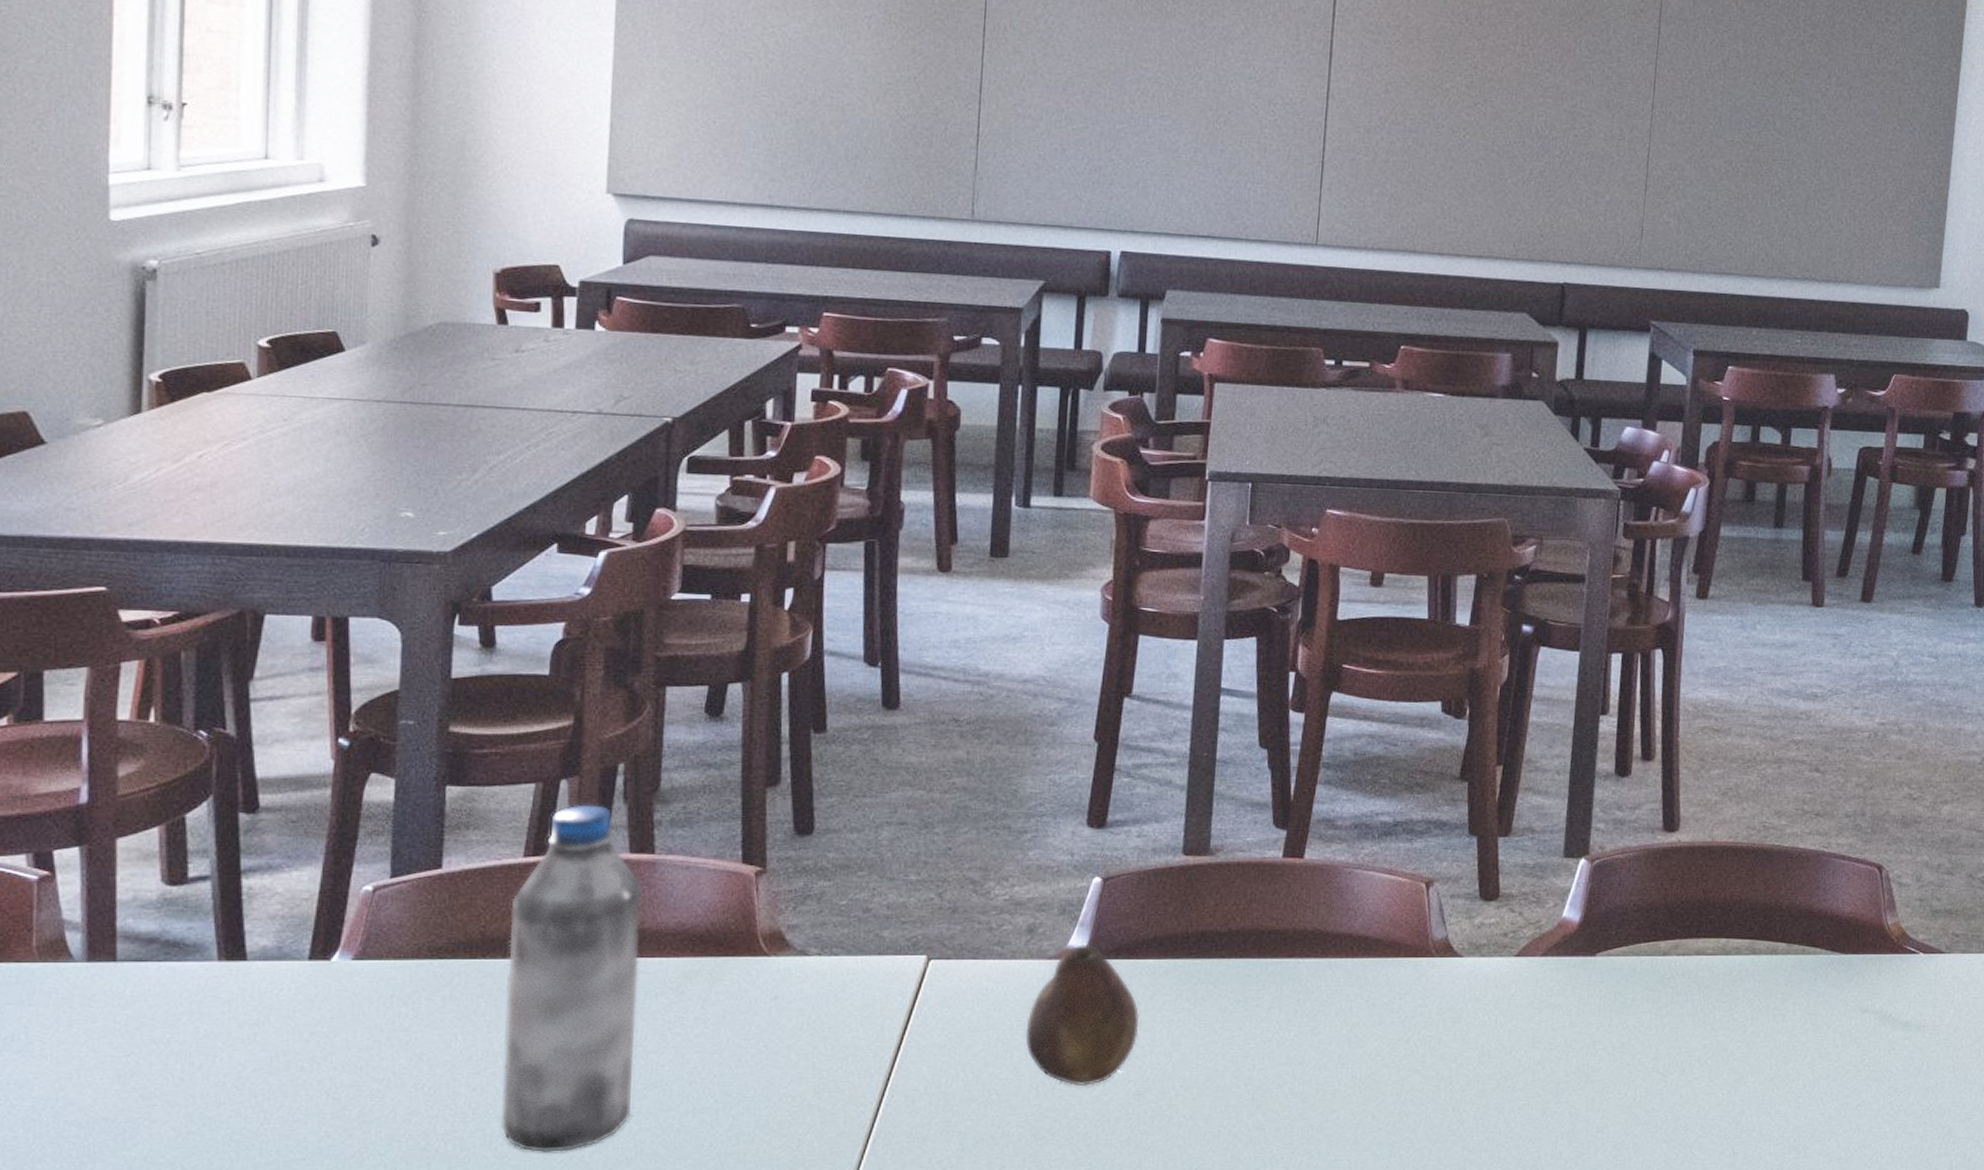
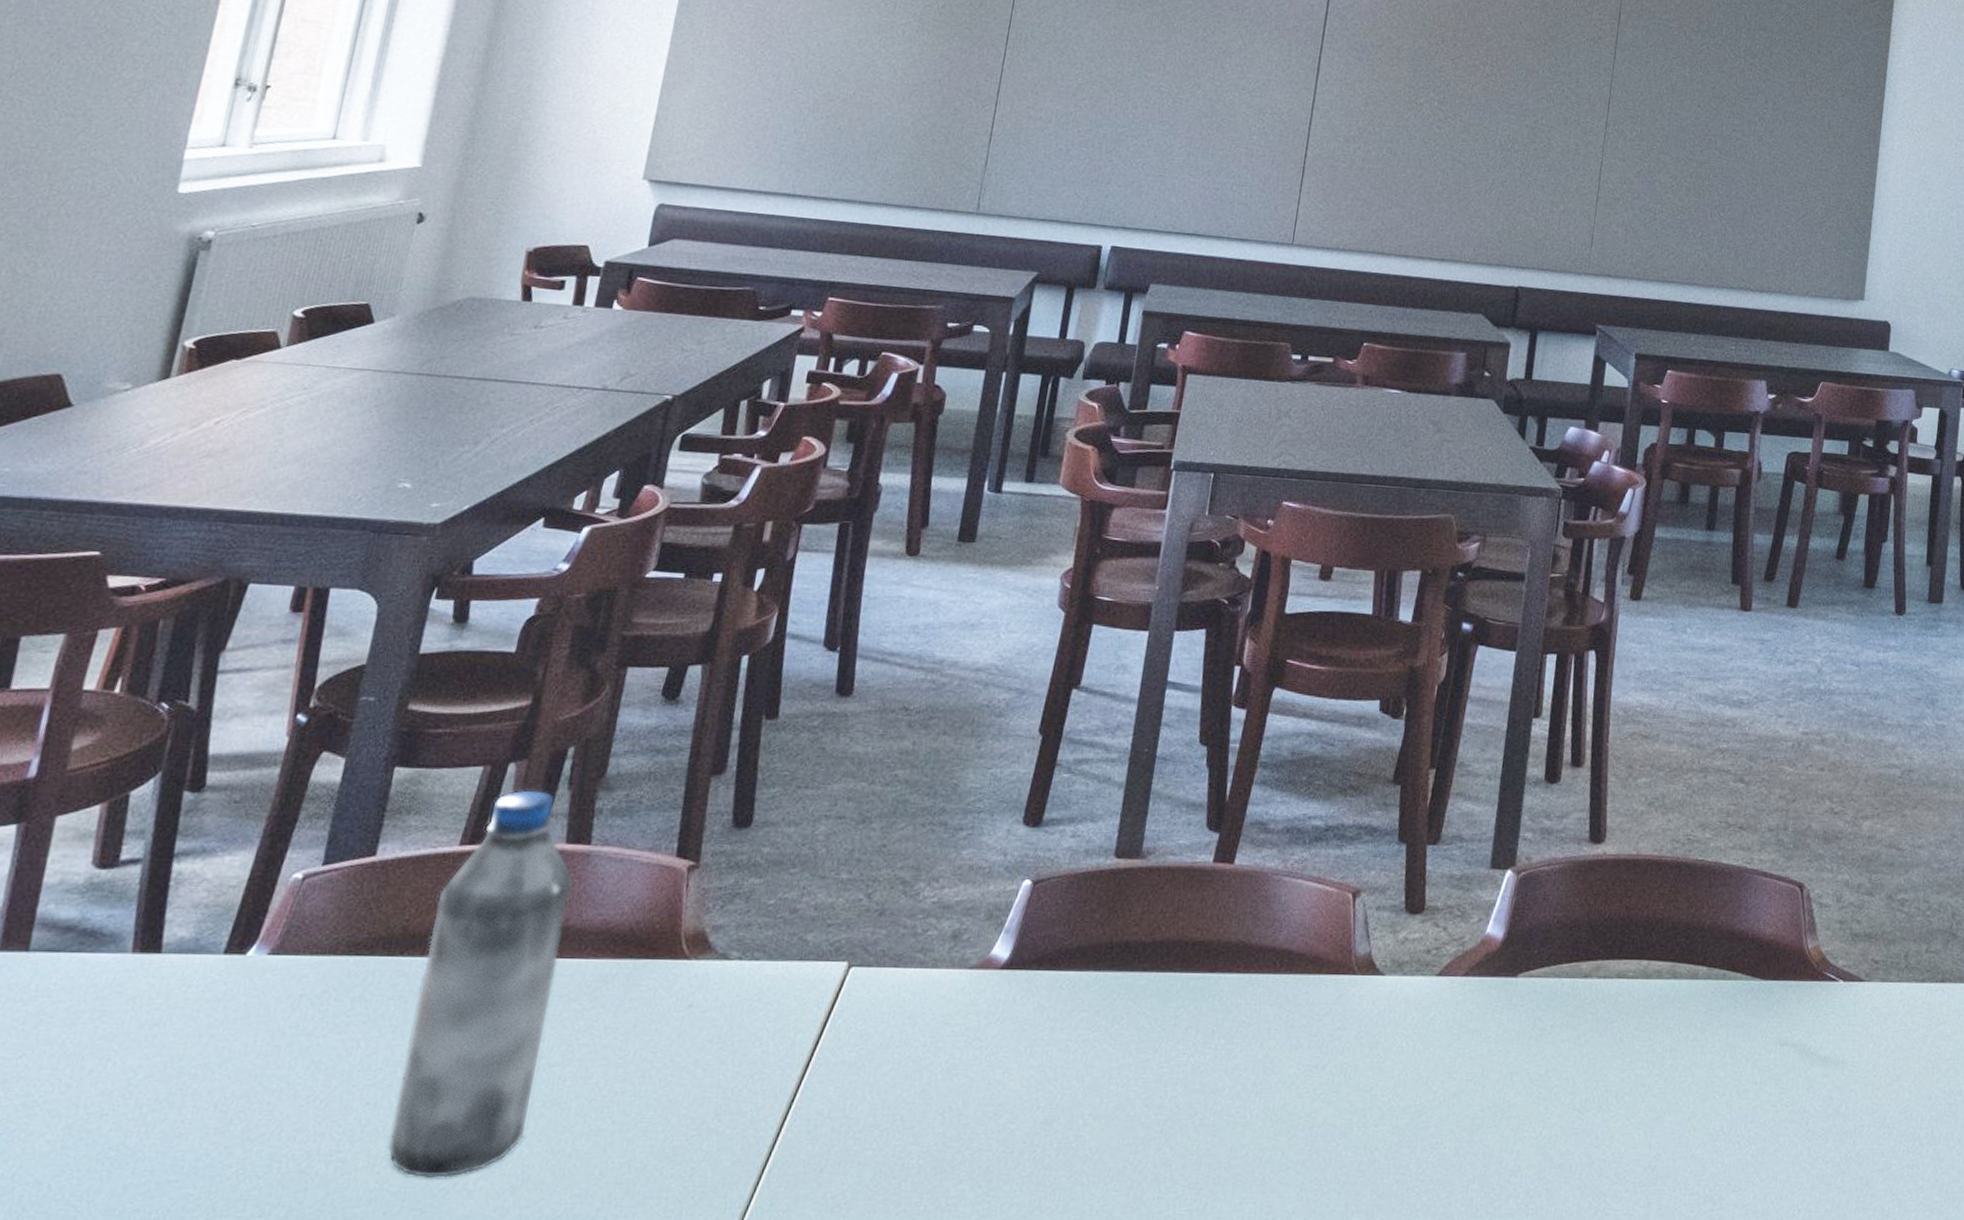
fruit: present [1025,943,1140,1087] -> none [936,952,1056,1113]

